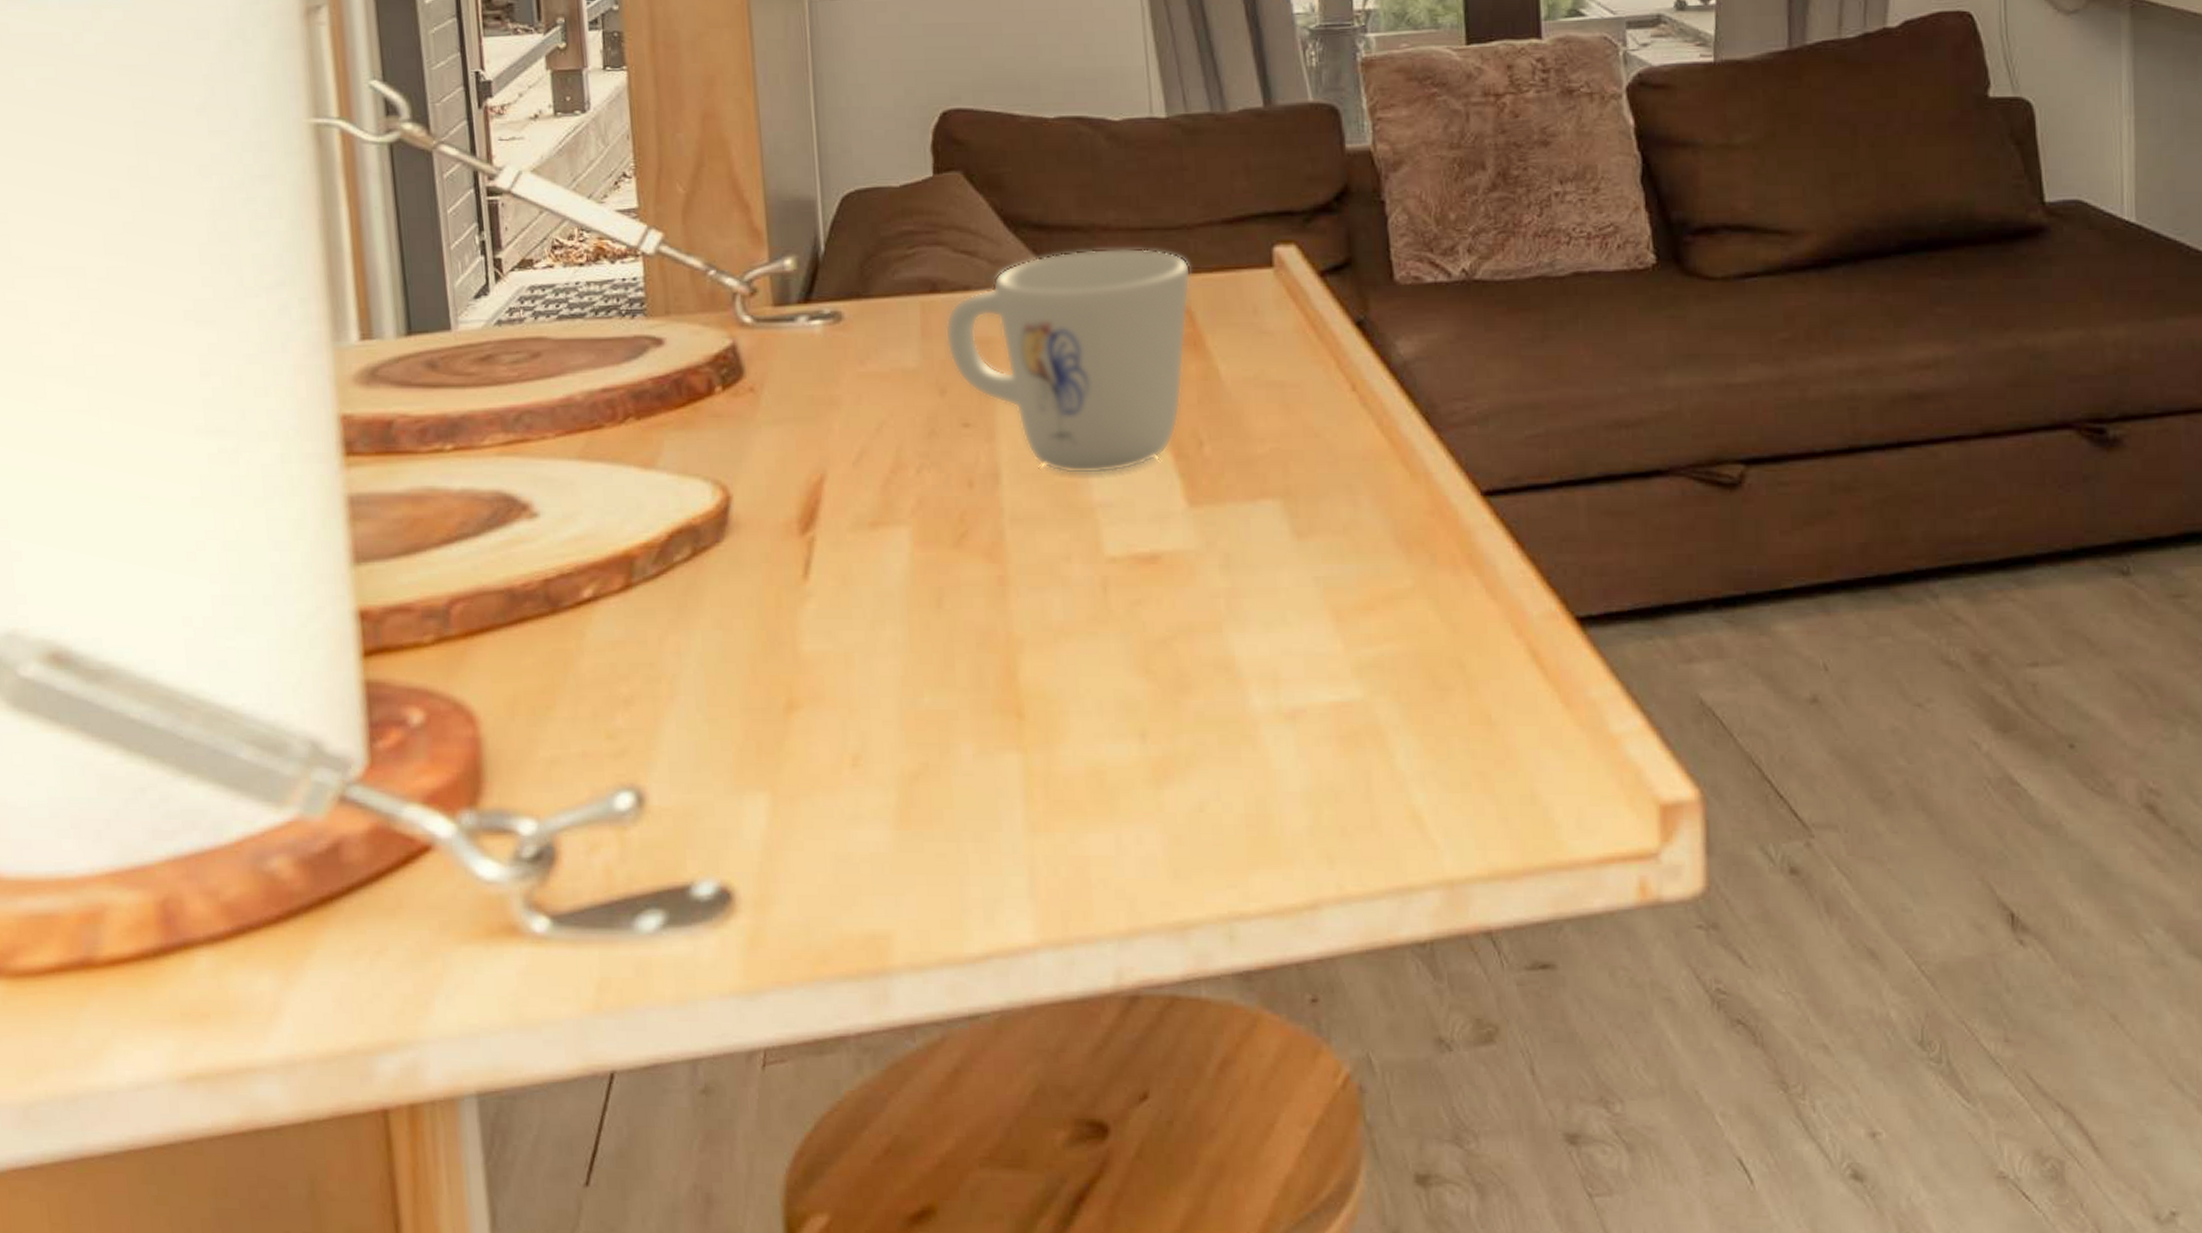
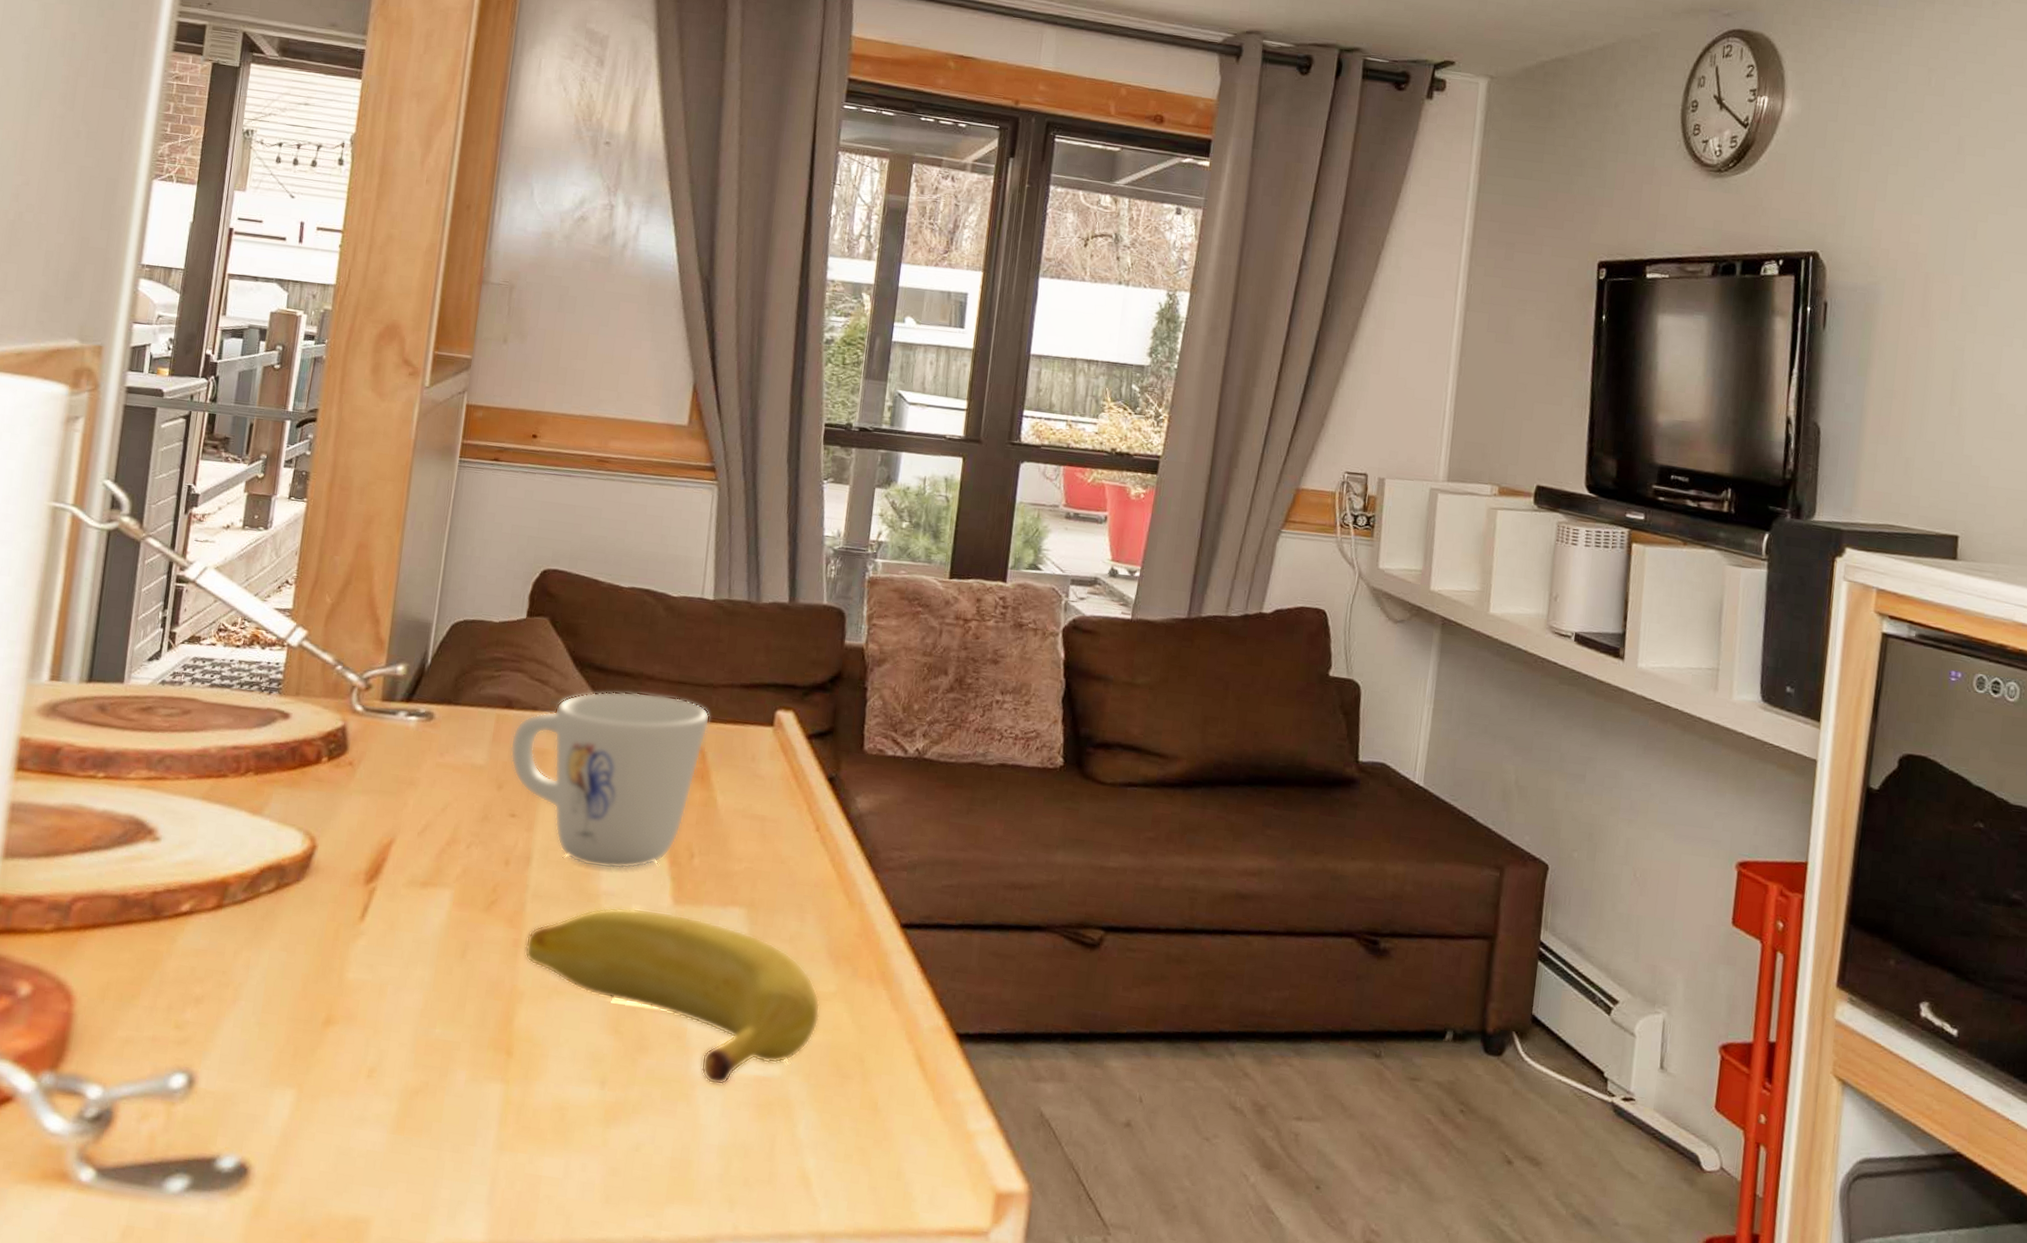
banana: none [1013,517,1399,720] -> present [524,907,821,1086]

